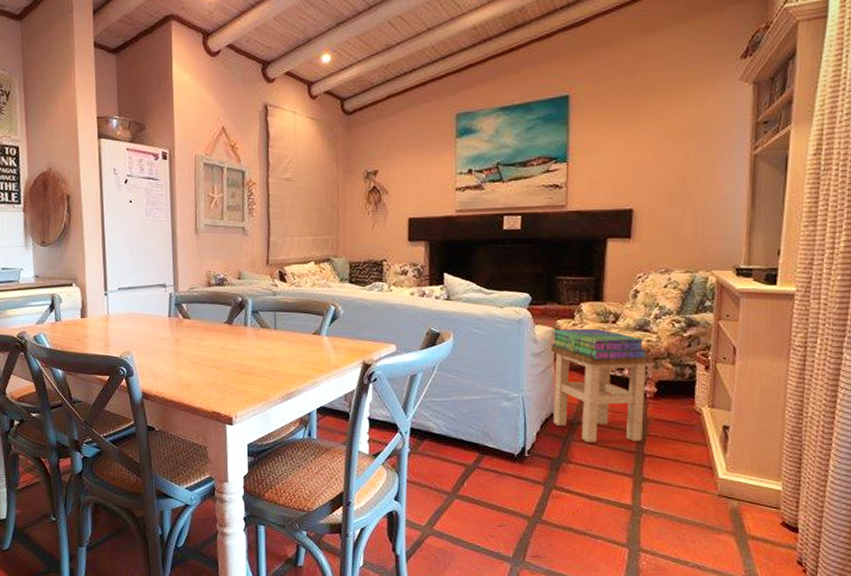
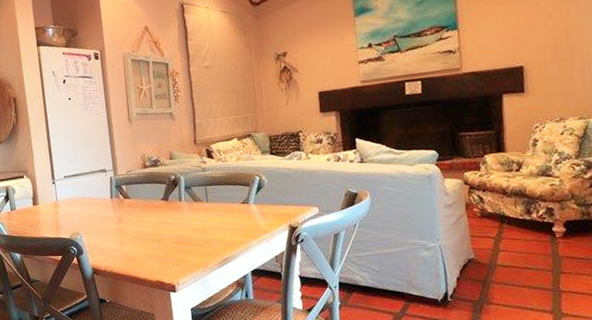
stack of books: present [550,328,647,359] -> none [460,177,552,206]
stool: present [550,345,654,442] -> none [461,196,560,284]

